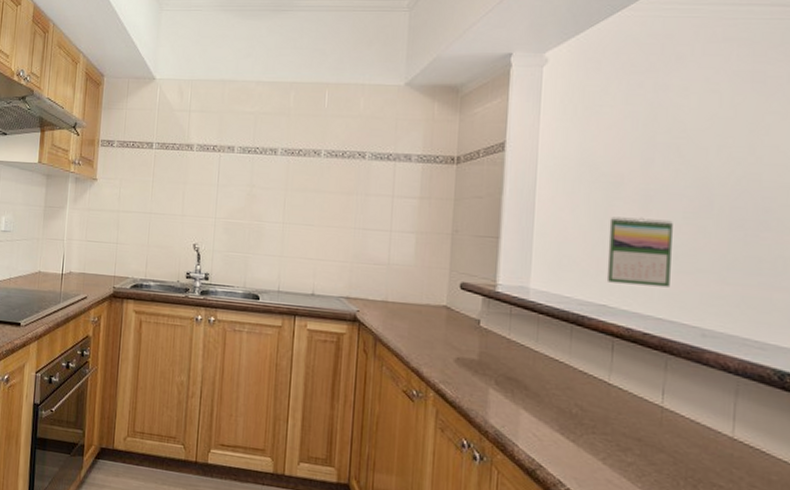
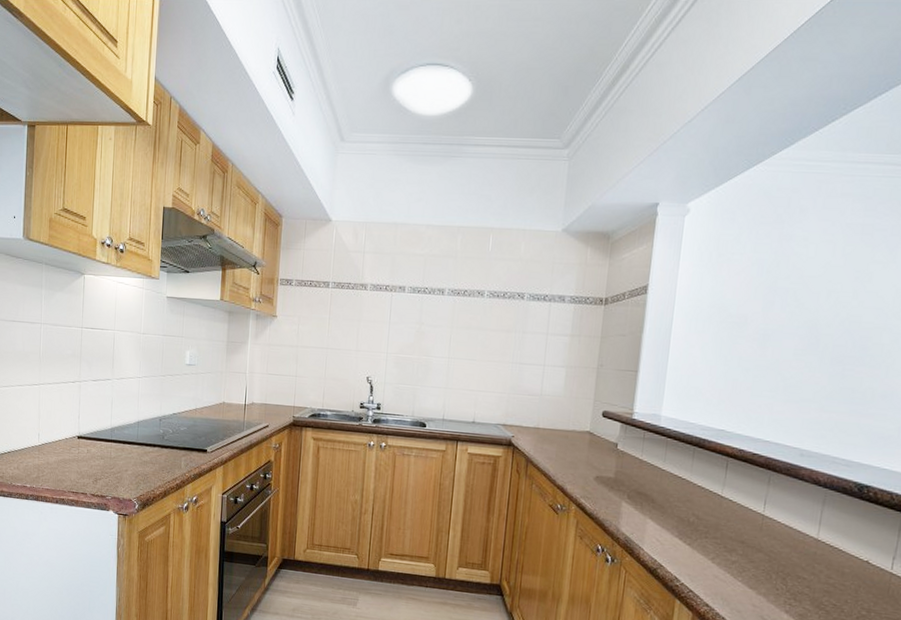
calendar: present [606,216,673,287] -> none [726,353,785,414]

